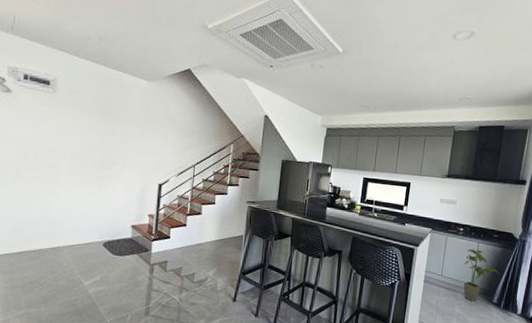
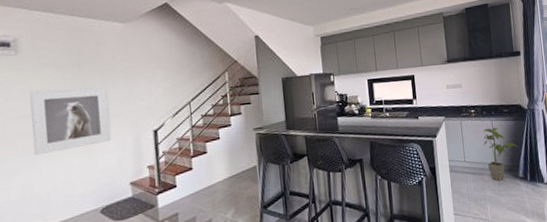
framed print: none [56,127,125,186] -> present [29,86,112,156]

